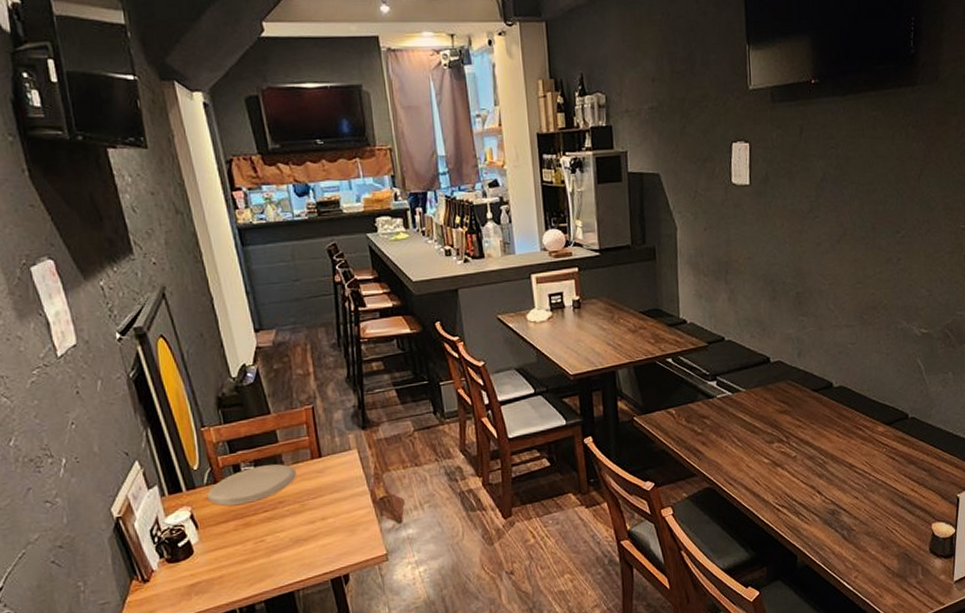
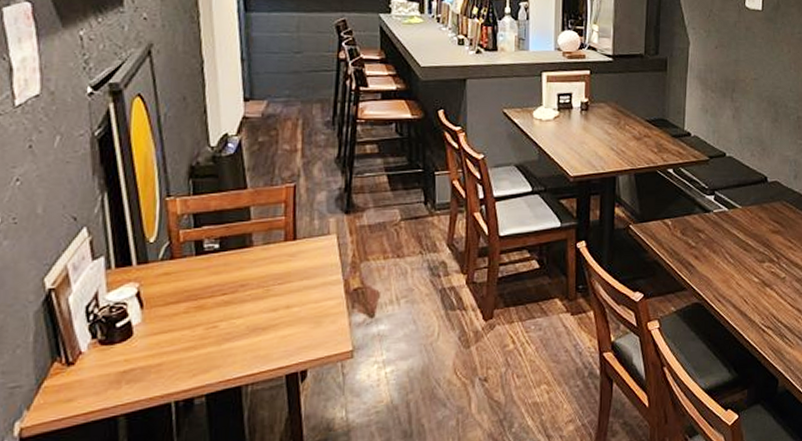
plate: present [207,464,297,507] -> none [159,242,266,286]

